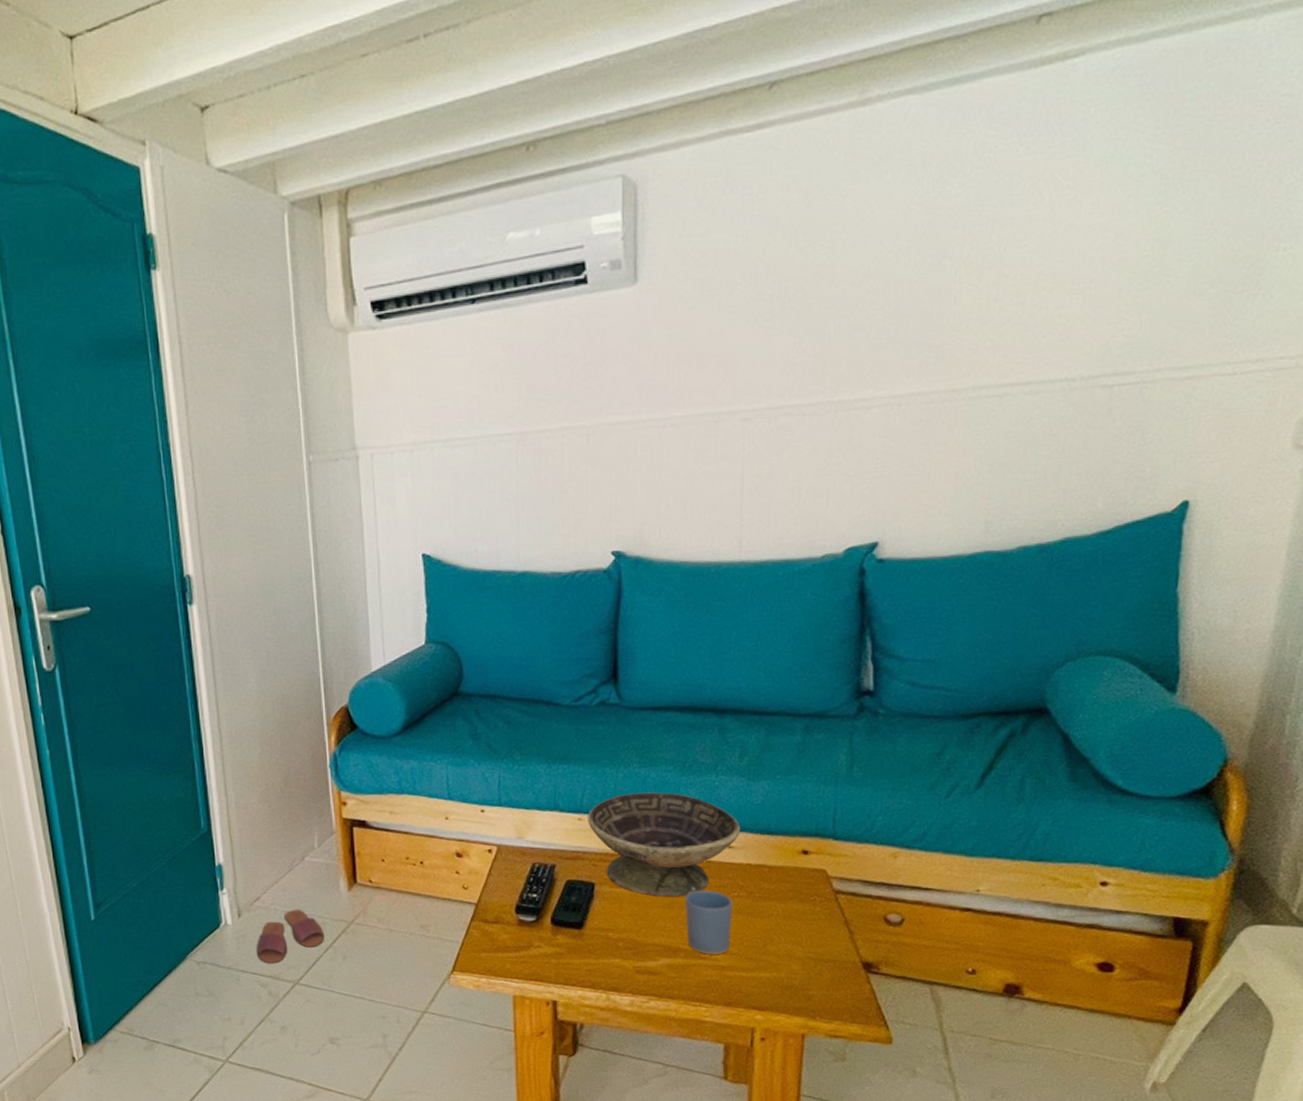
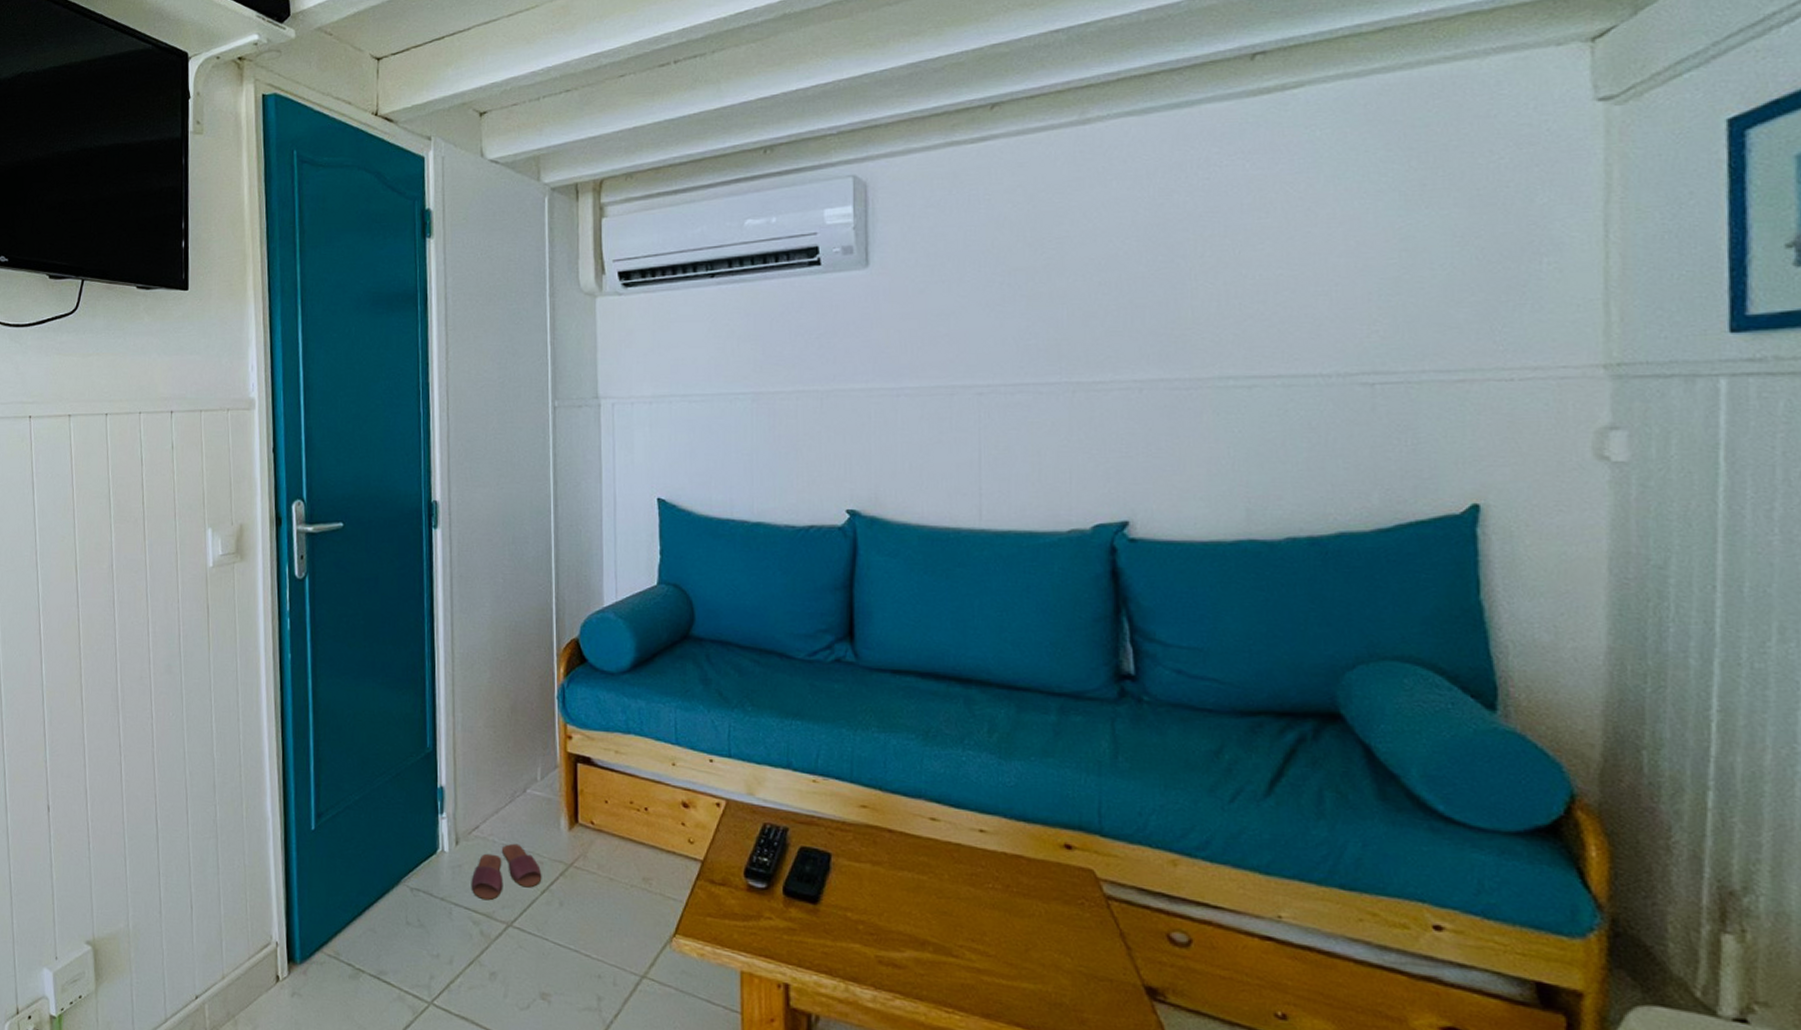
decorative bowl: present [588,792,741,898] -> none [823,758,993,881]
mug: present [684,890,733,955] -> none [931,875,988,954]

